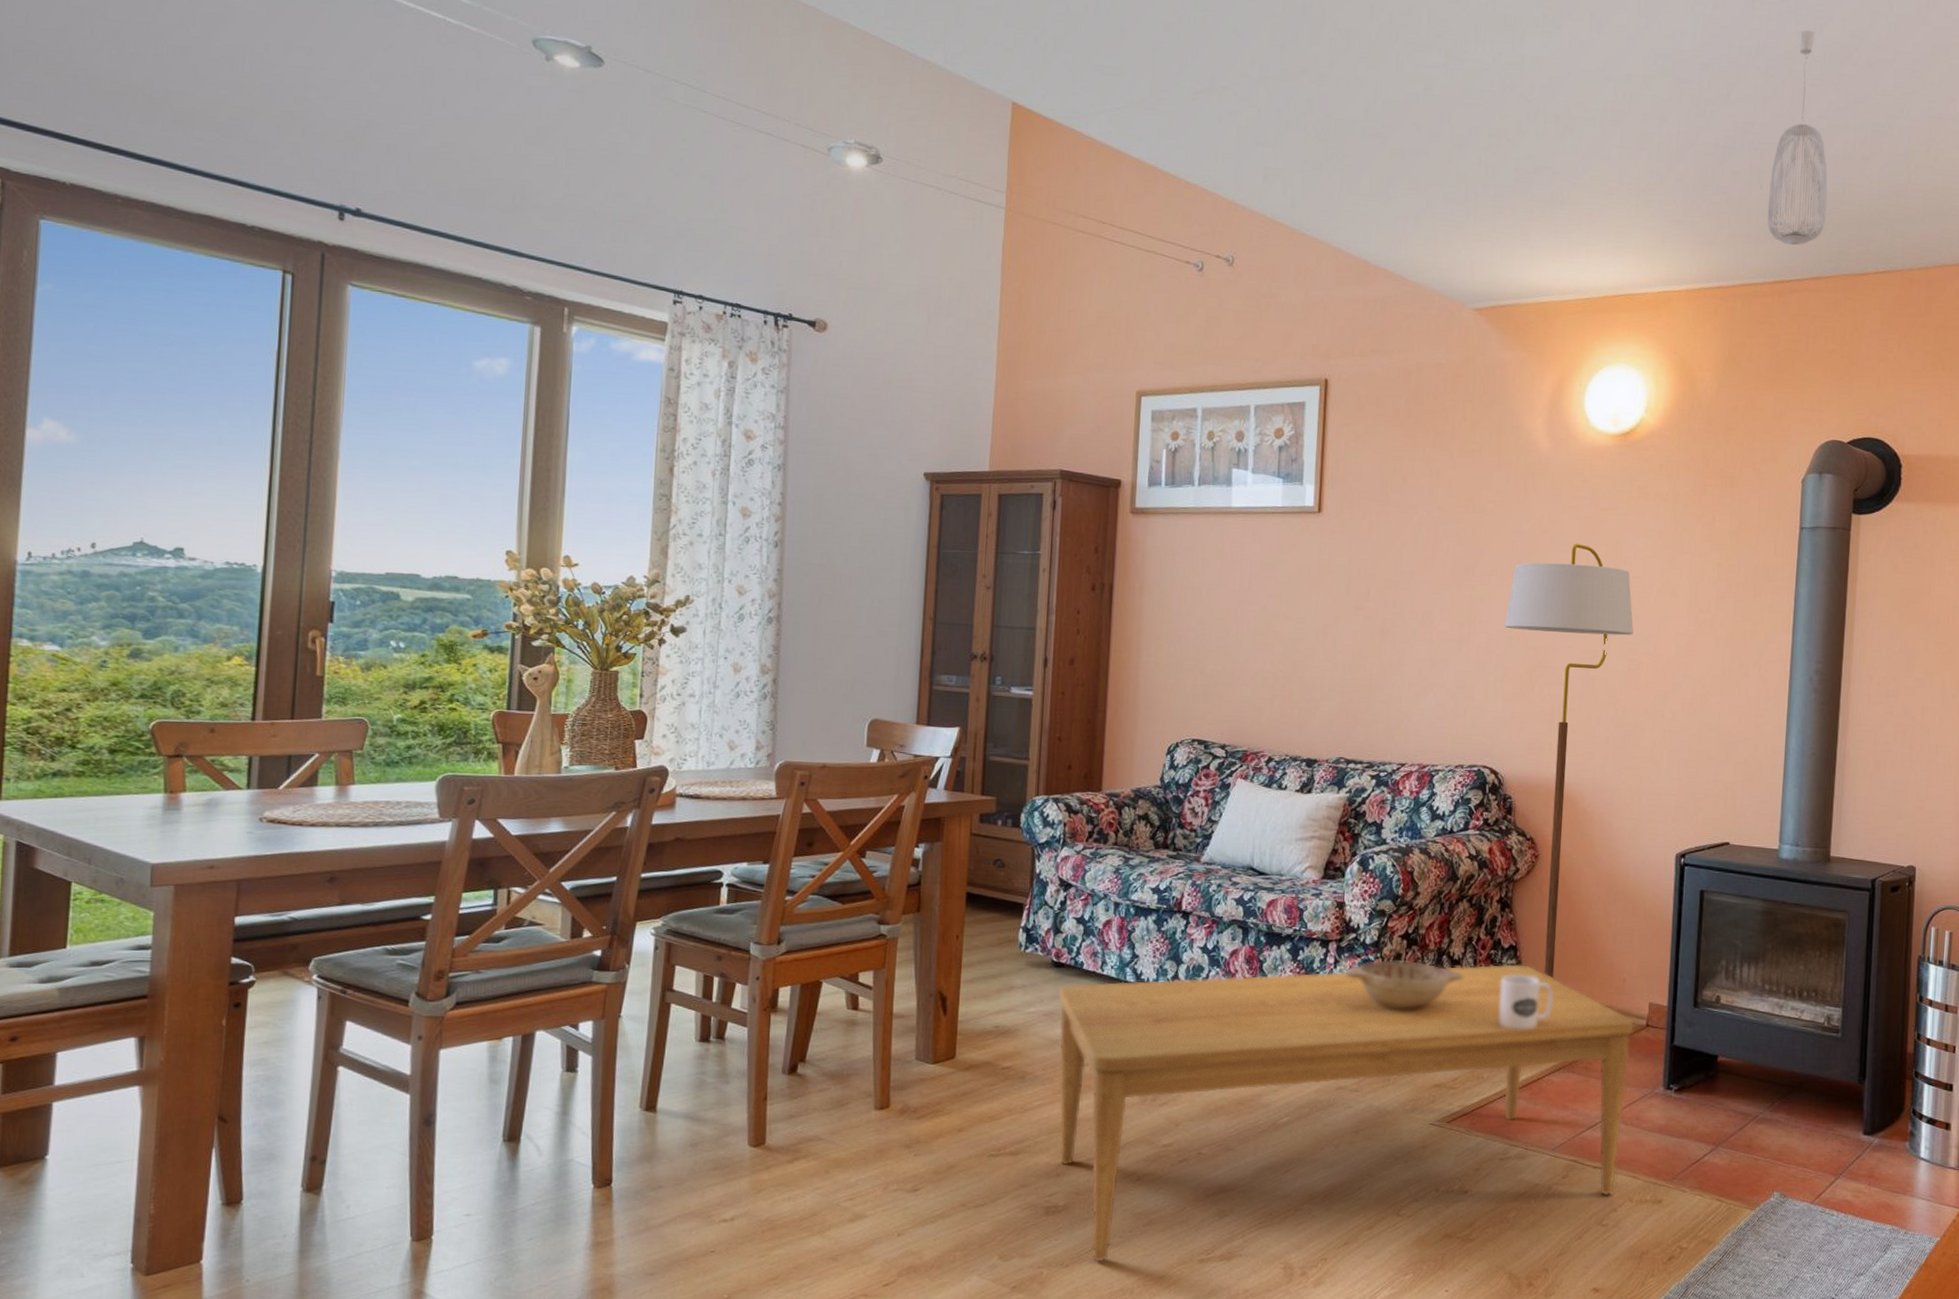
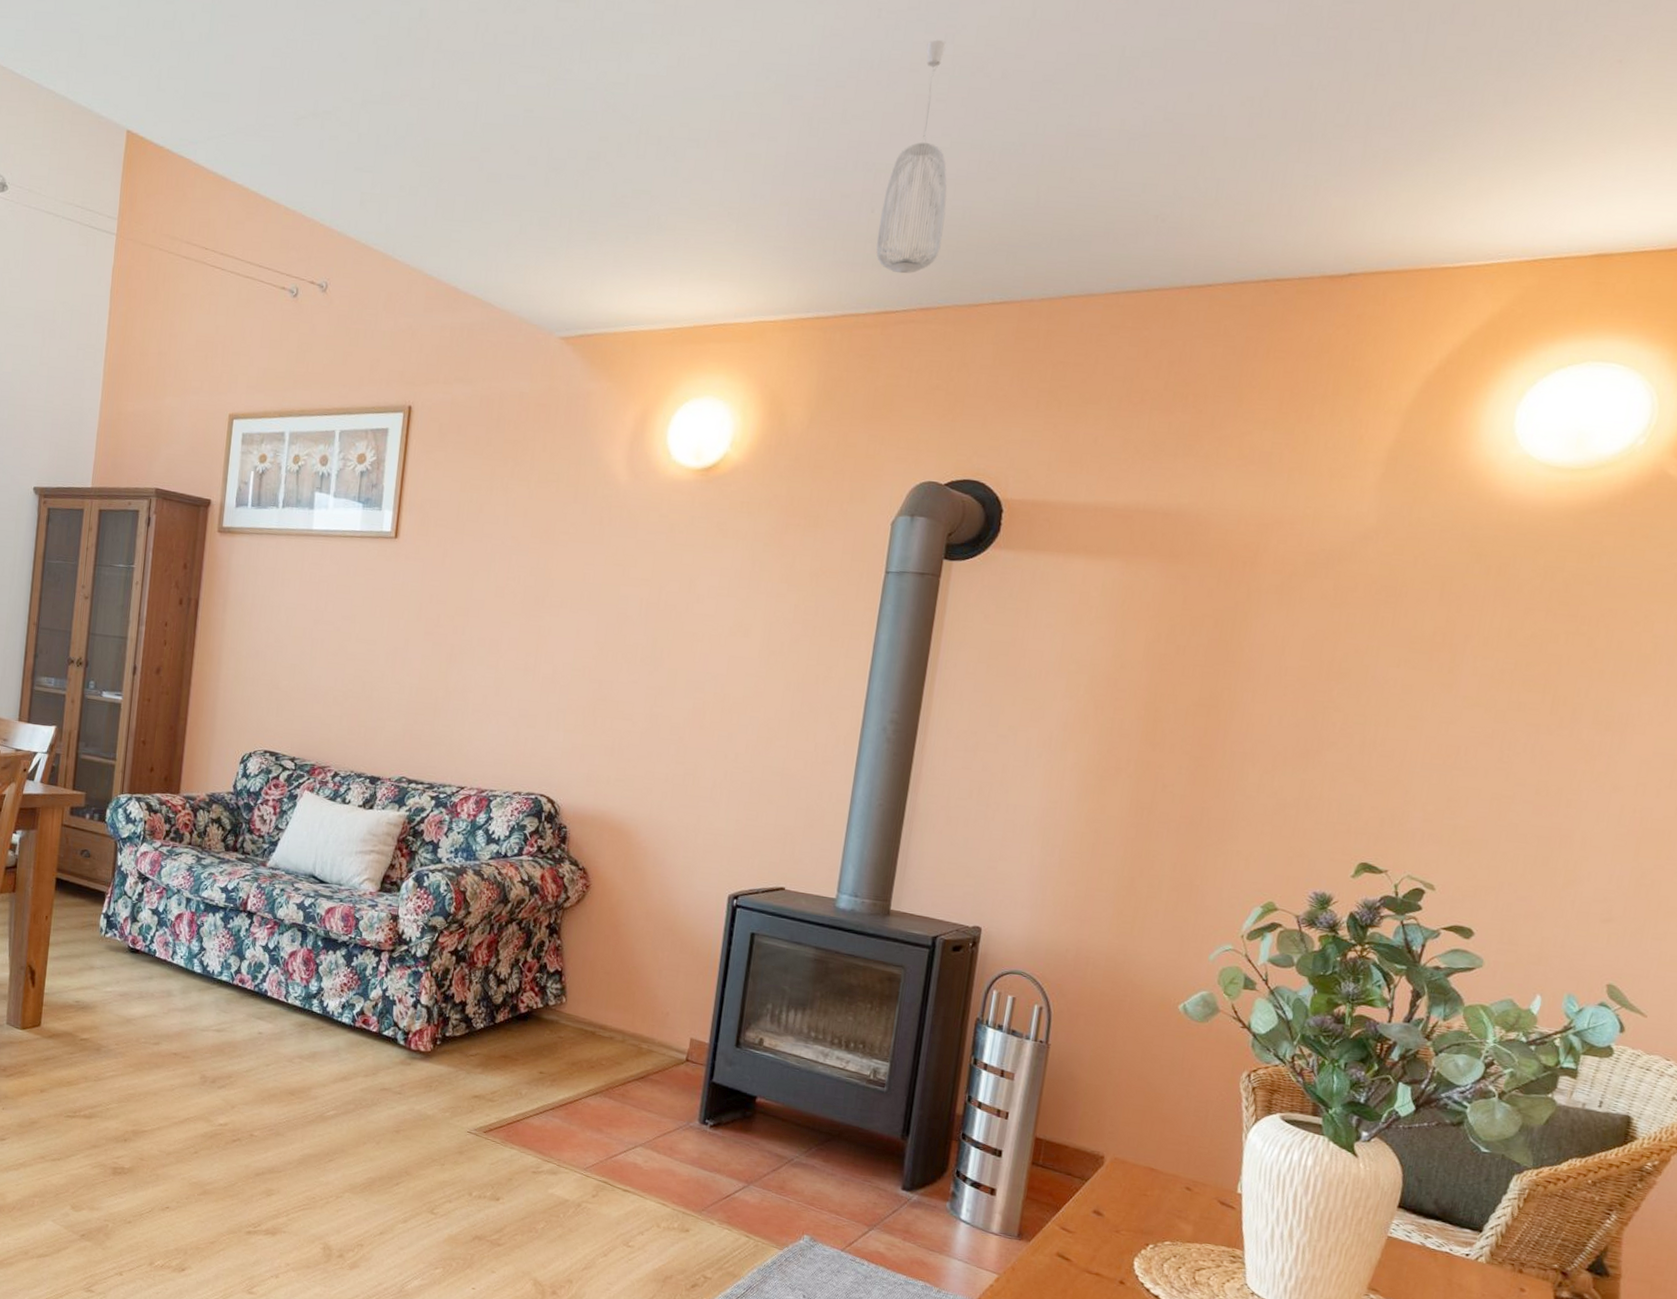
coffee table: present [1059,964,1634,1262] -> none [127,969,674,1222]
decorative bowl: present [1346,960,1464,1010] -> none [396,972,509,1023]
mug: present [1499,975,1553,1030] -> none [540,998,595,1053]
floor lamp: present [1504,543,1634,979] -> none [570,578,702,1007]

